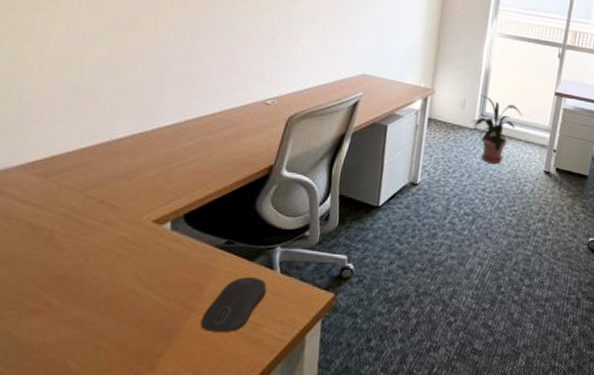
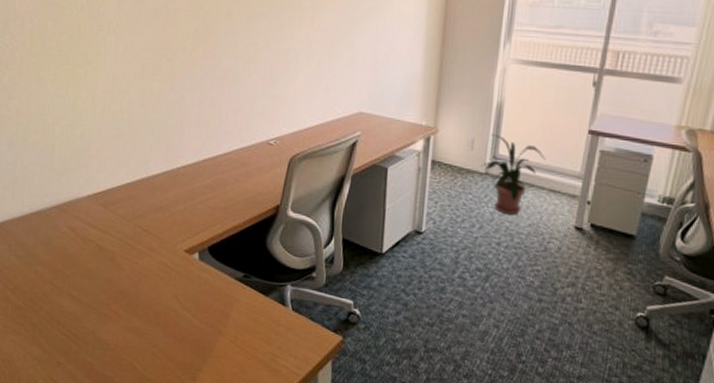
computer mouse: present [200,277,267,332] -> none [228,310,281,359]

